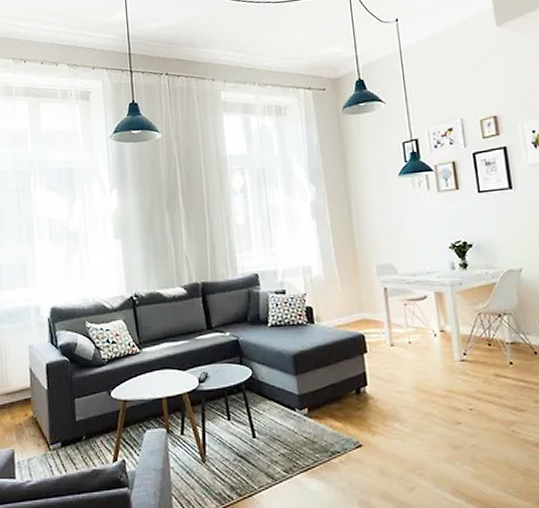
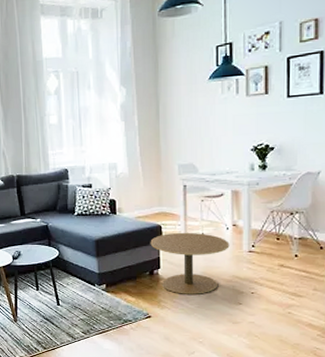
side table: none [353,341,440,416] -> present [150,232,230,294]

